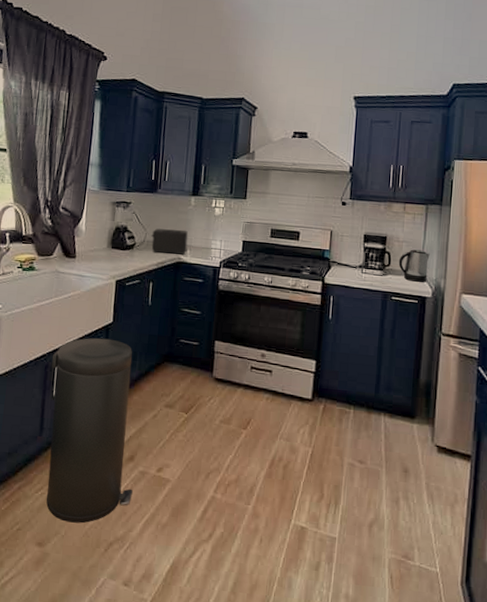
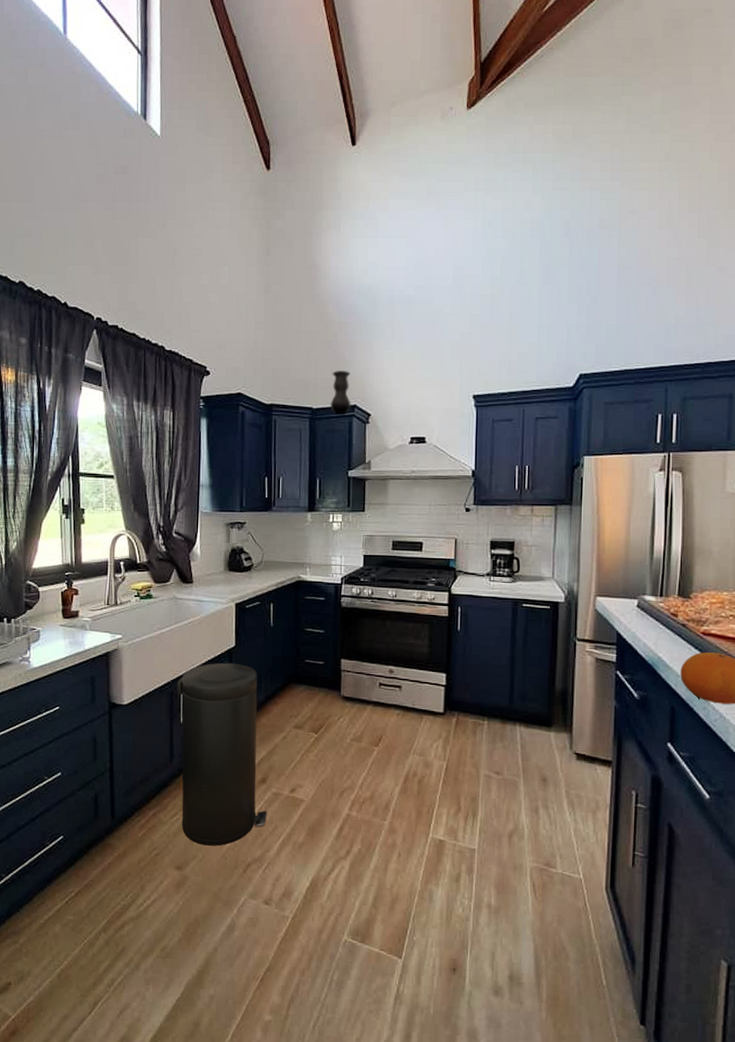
toaster: present [151,228,189,255] -> none [269,547,307,573]
vase: none [219,65,240,107] -> present [330,371,351,415]
kettle: present [398,249,430,282] -> none [528,553,561,587]

